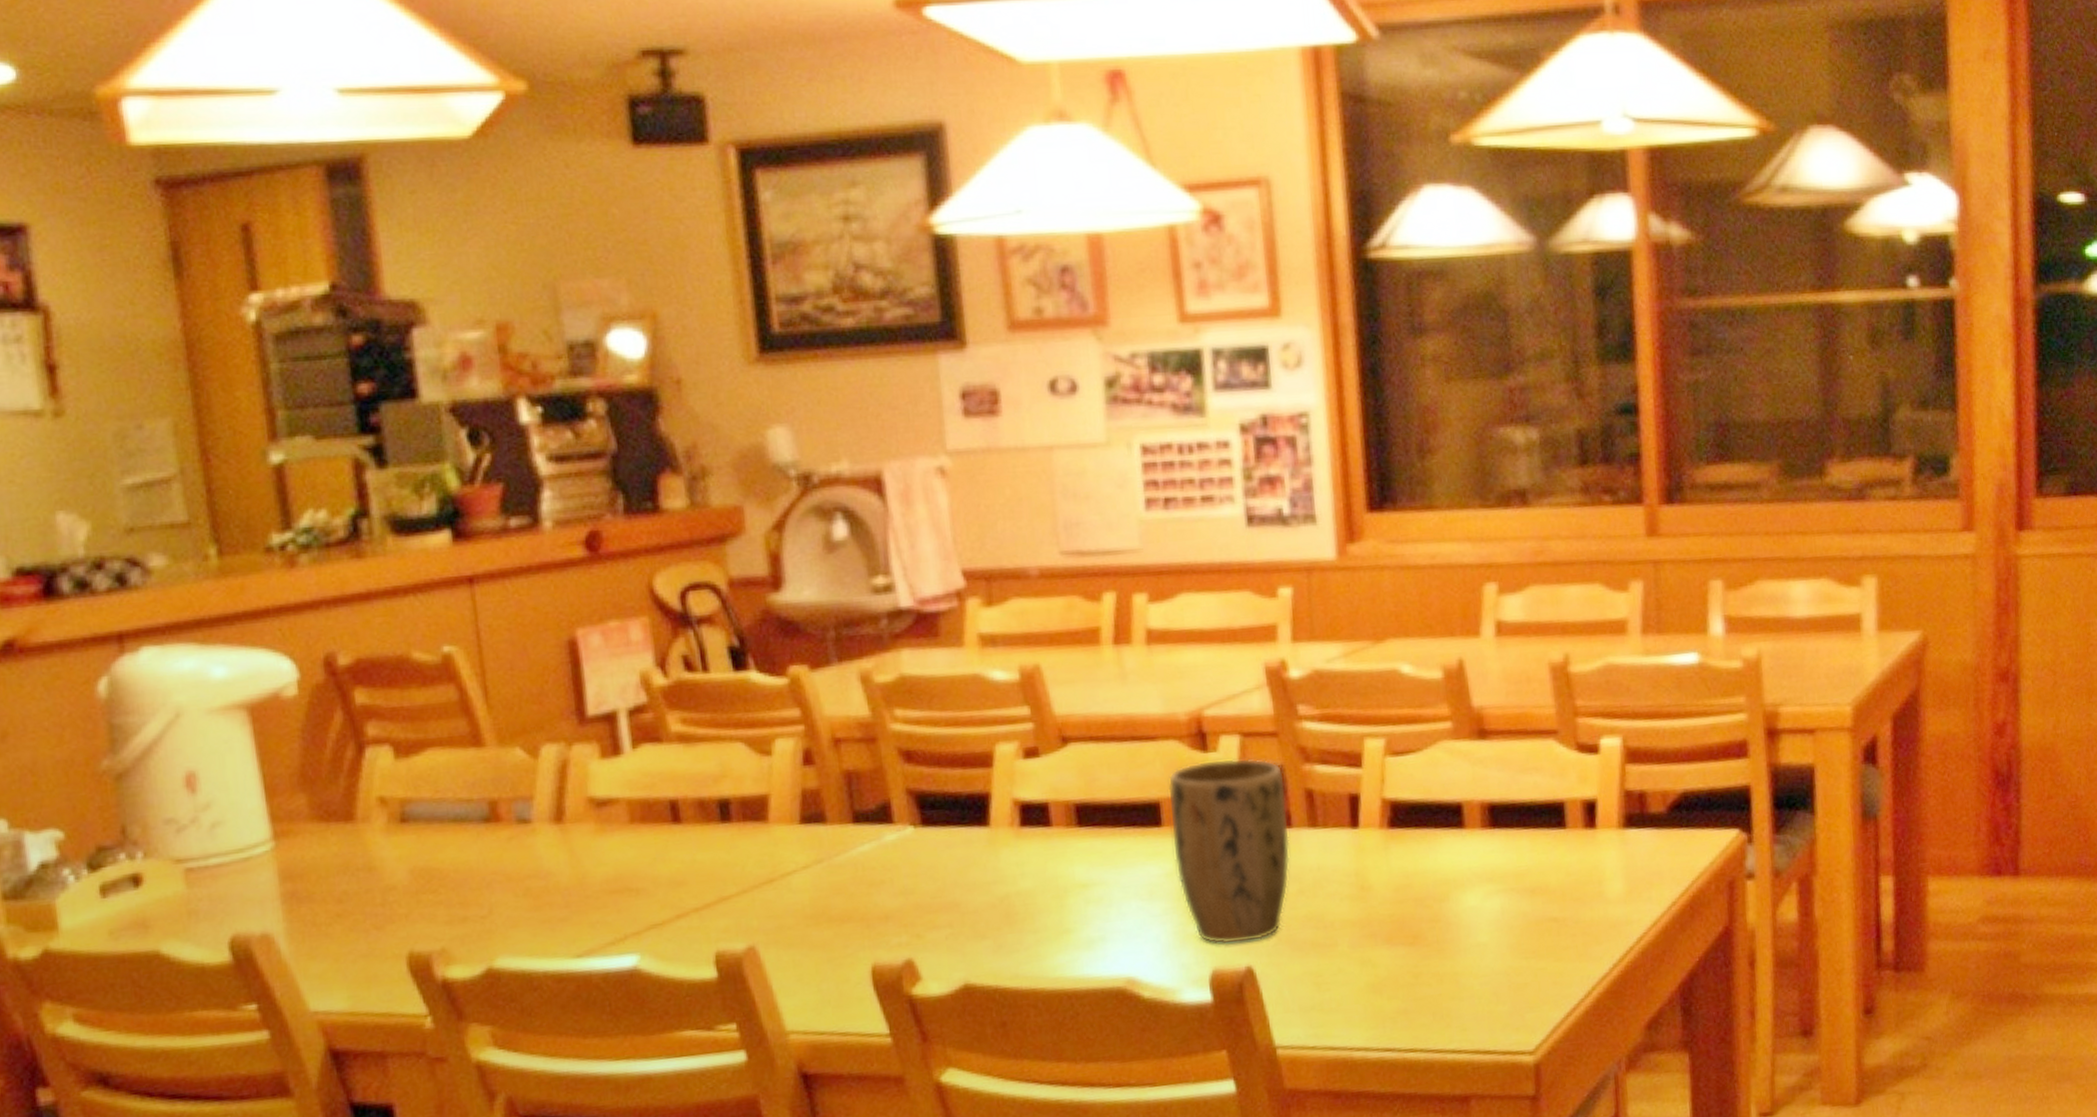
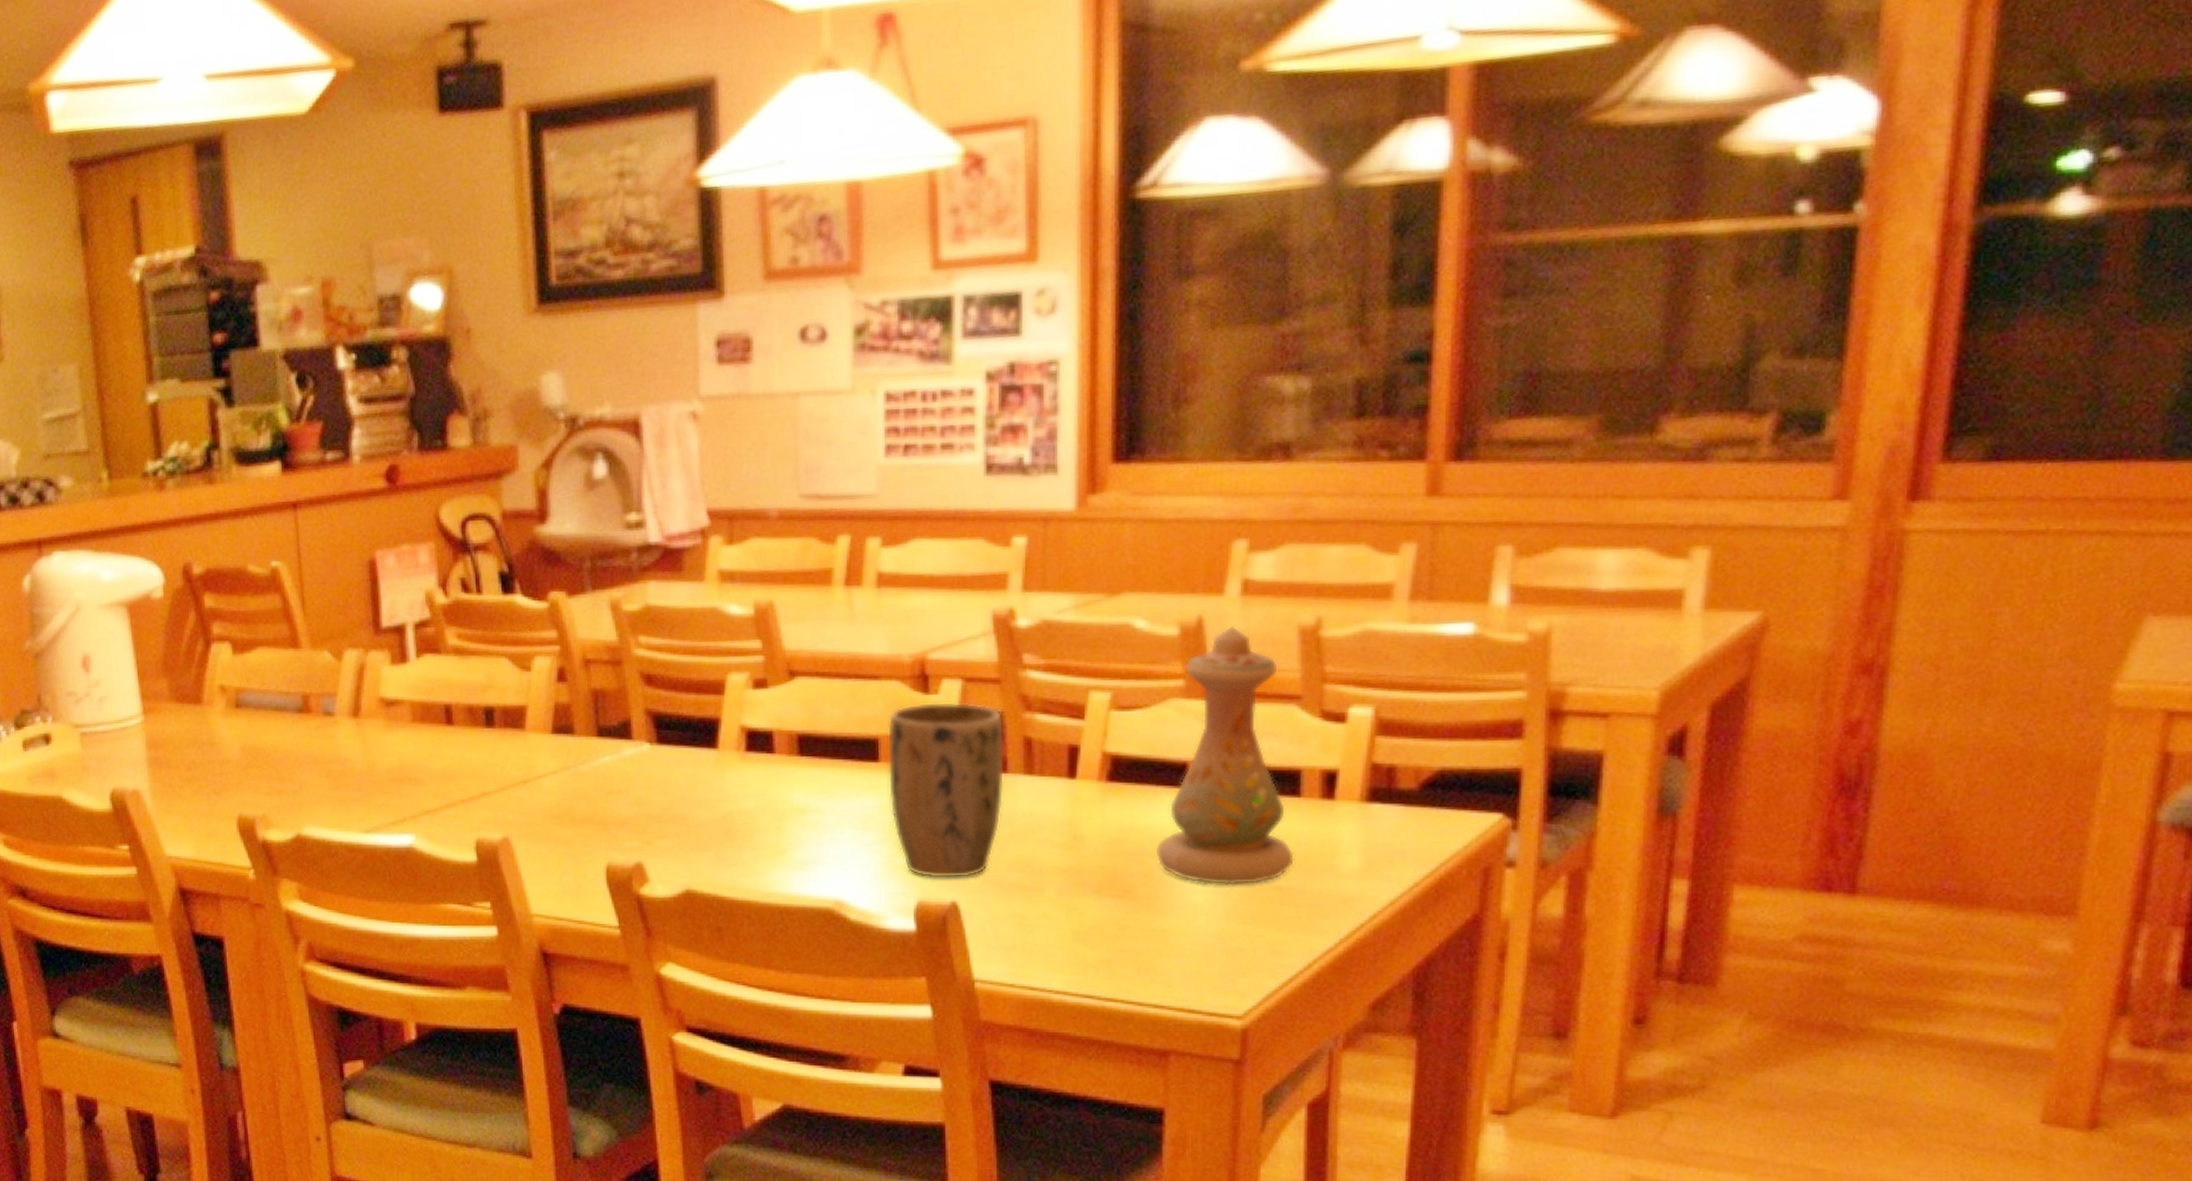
vase: none [1439,666,1566,923] -> present [1155,625,1294,886]

